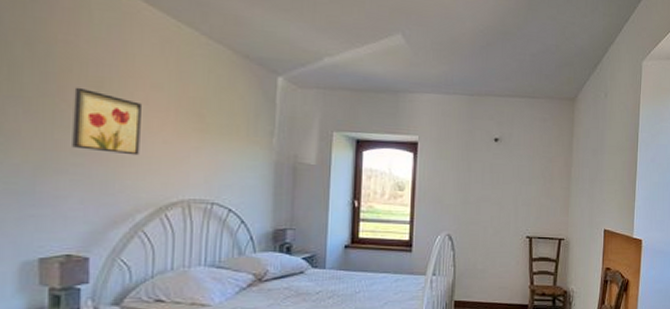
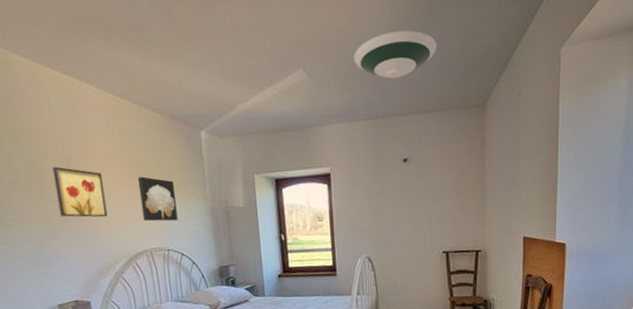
wall art: none [187,115,235,171] -> present [137,176,178,222]
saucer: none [455,17,535,61] -> present [354,29,437,79]

